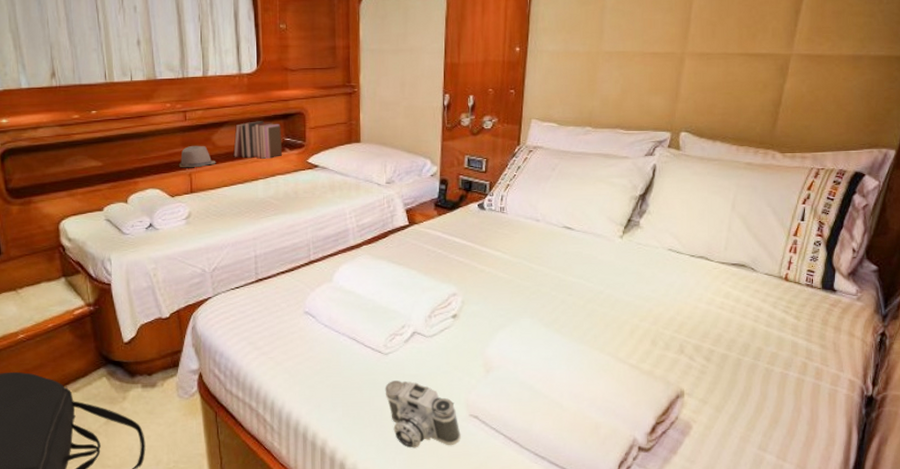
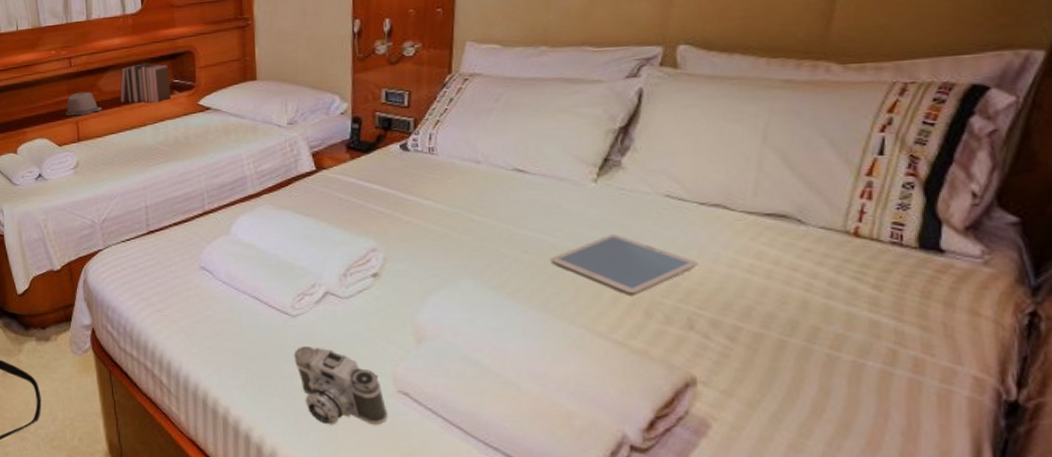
tablet: none [588,280,688,328] -> present [550,235,698,295]

